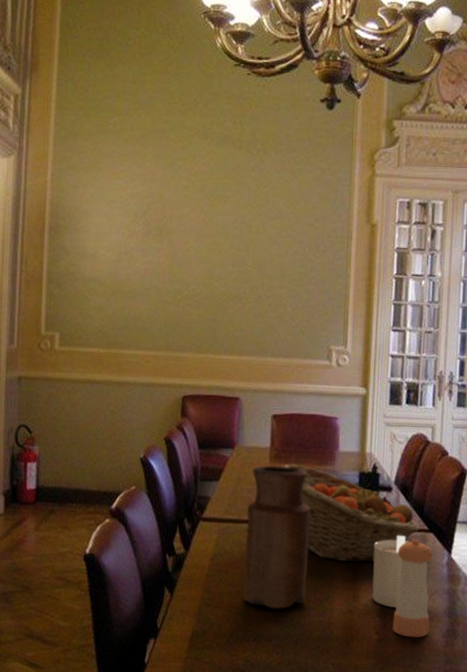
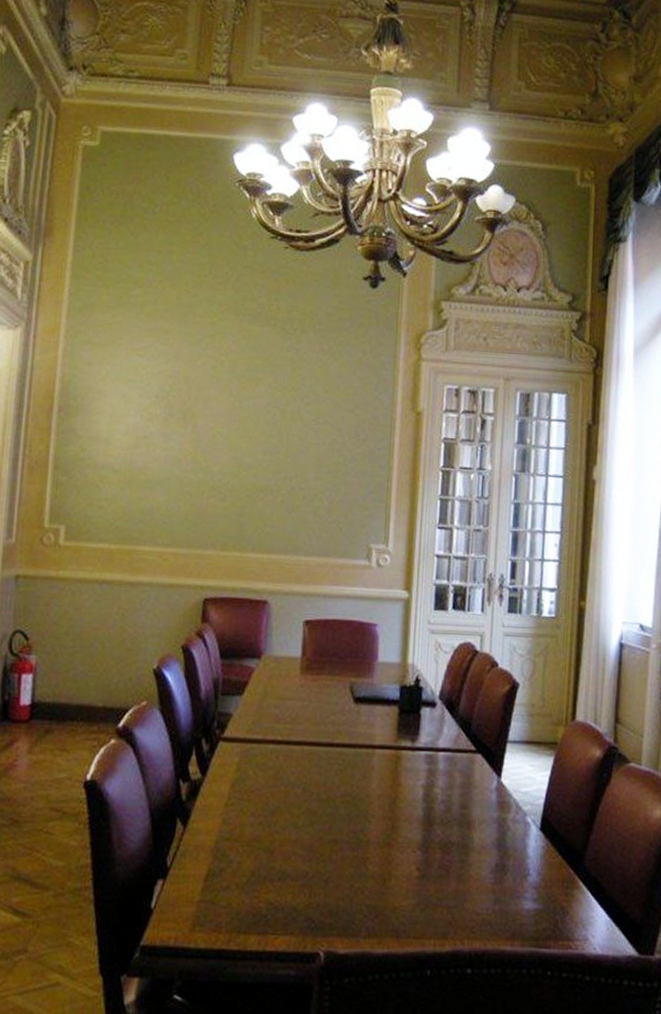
vase: present [243,465,310,610] -> none [267,677,345,843]
fruit basket: present [281,464,420,563] -> none [313,676,466,788]
candle: present [372,535,411,608] -> none [413,756,457,840]
pepper shaker: present [392,539,433,638] -> none [435,761,481,874]

